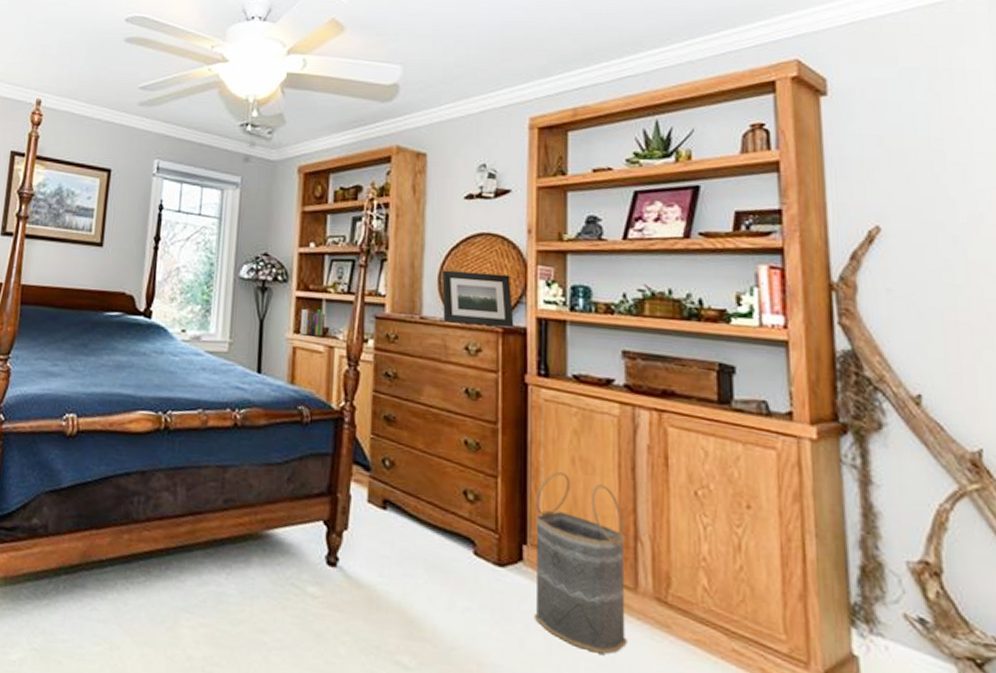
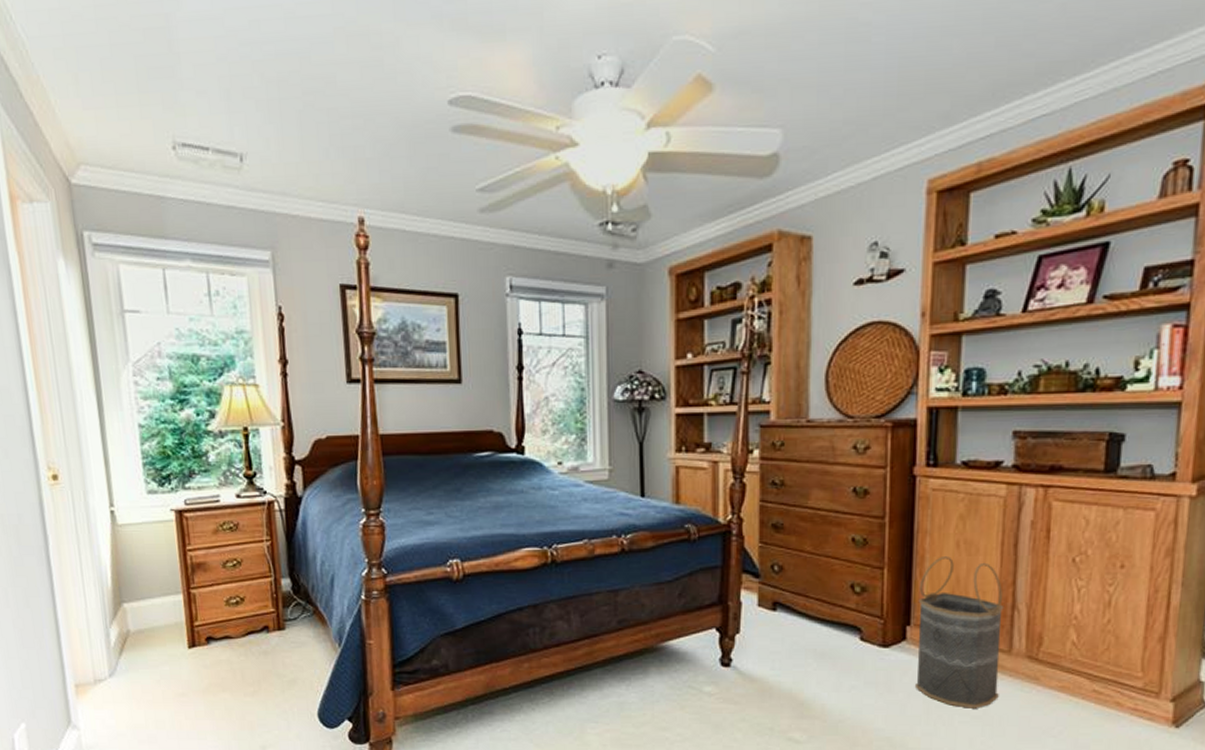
books: present [299,308,325,337] -> none [681,424,707,453]
picture frame: present [441,270,514,328] -> none [828,365,904,423]

